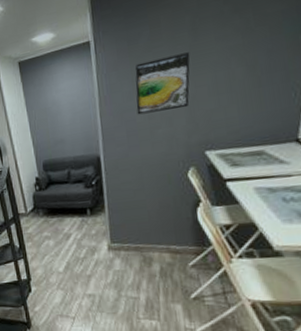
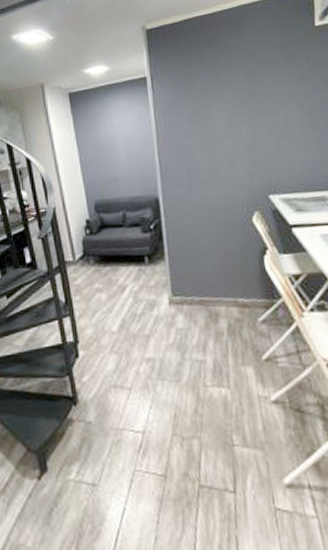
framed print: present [135,52,190,115] -> none [193,94,250,155]

